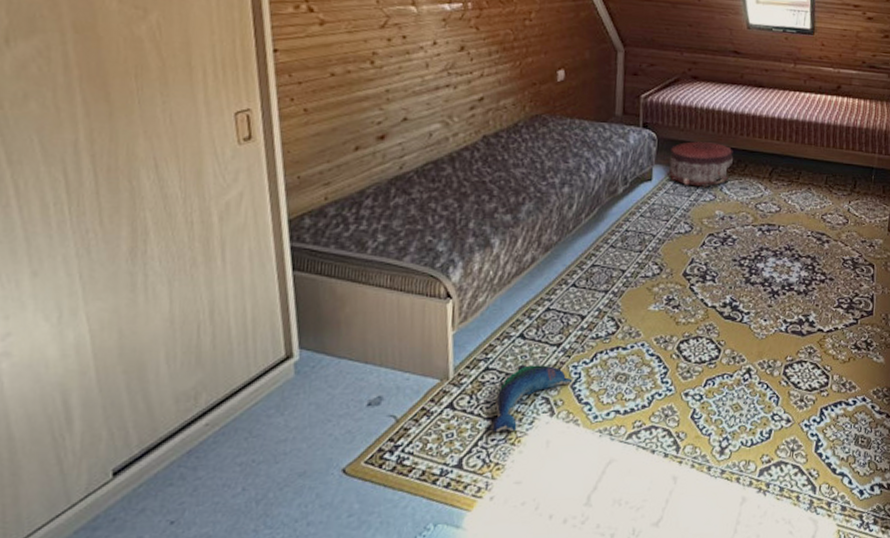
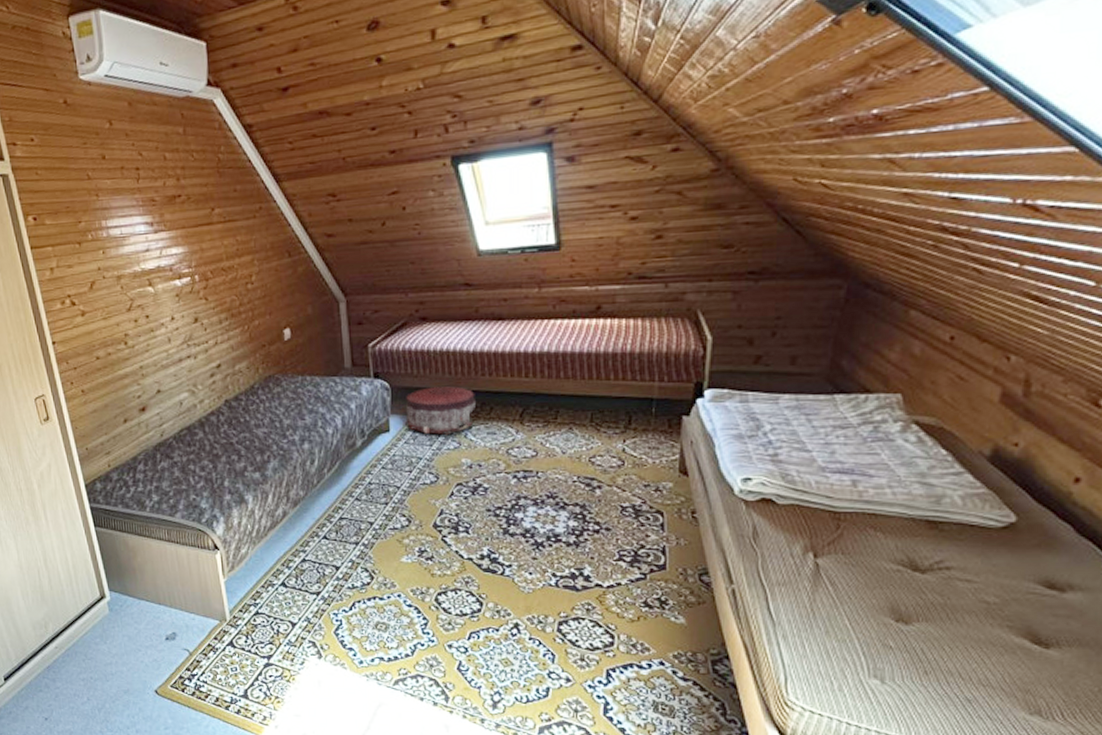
plush toy: present [491,364,573,433] -> none [267,610,335,670]

